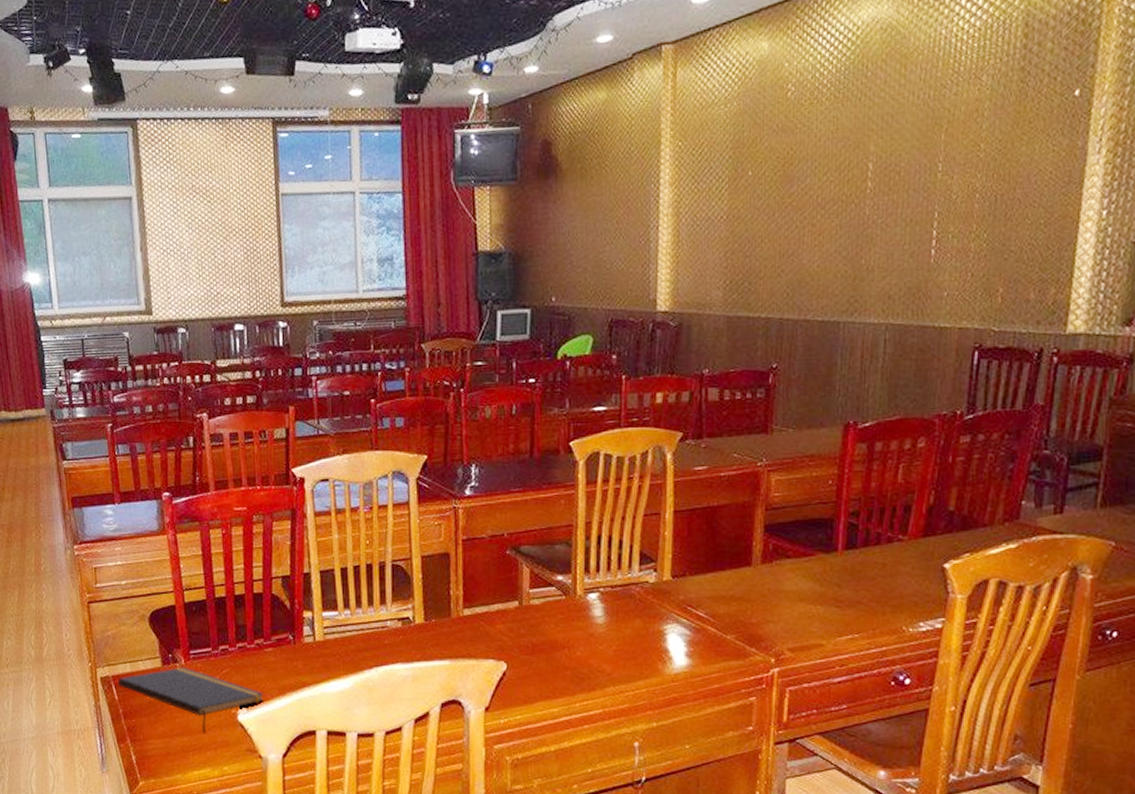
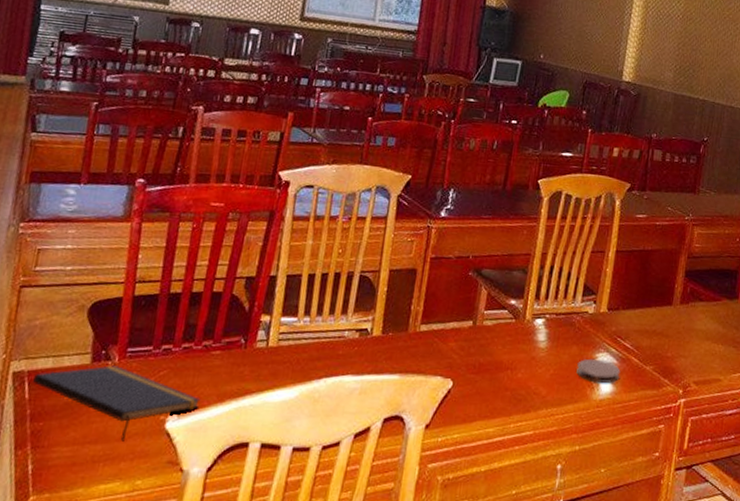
coaster: none [643,631,696,657] -> present [576,358,621,384]

